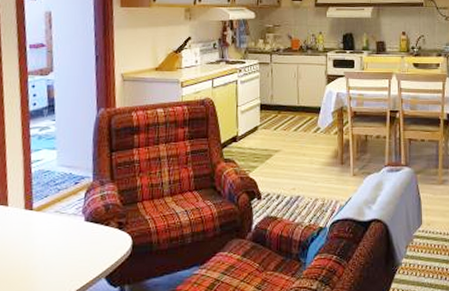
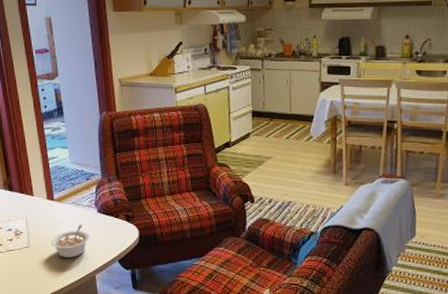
legume: none [24,237,72,279] -> present [51,225,89,258]

